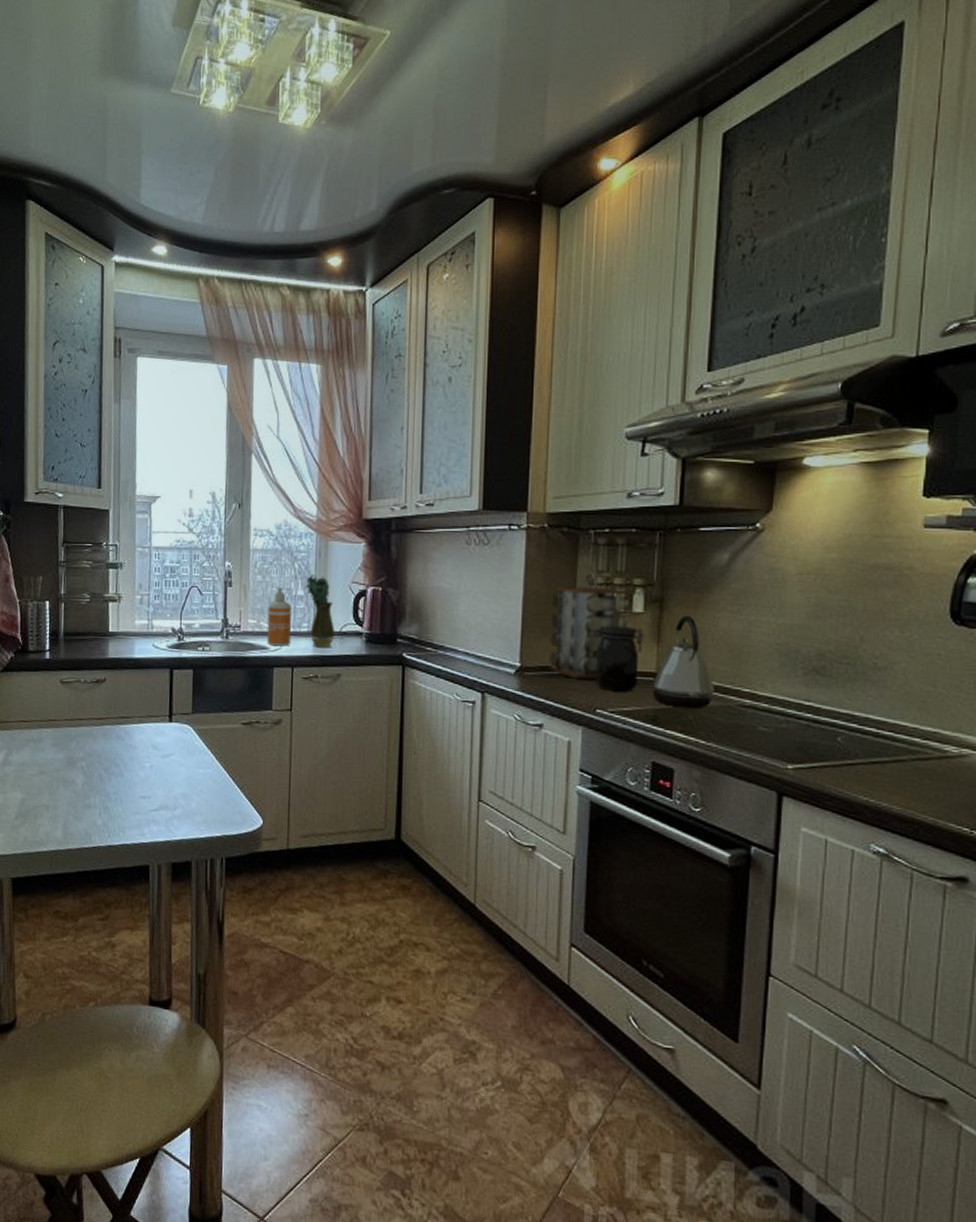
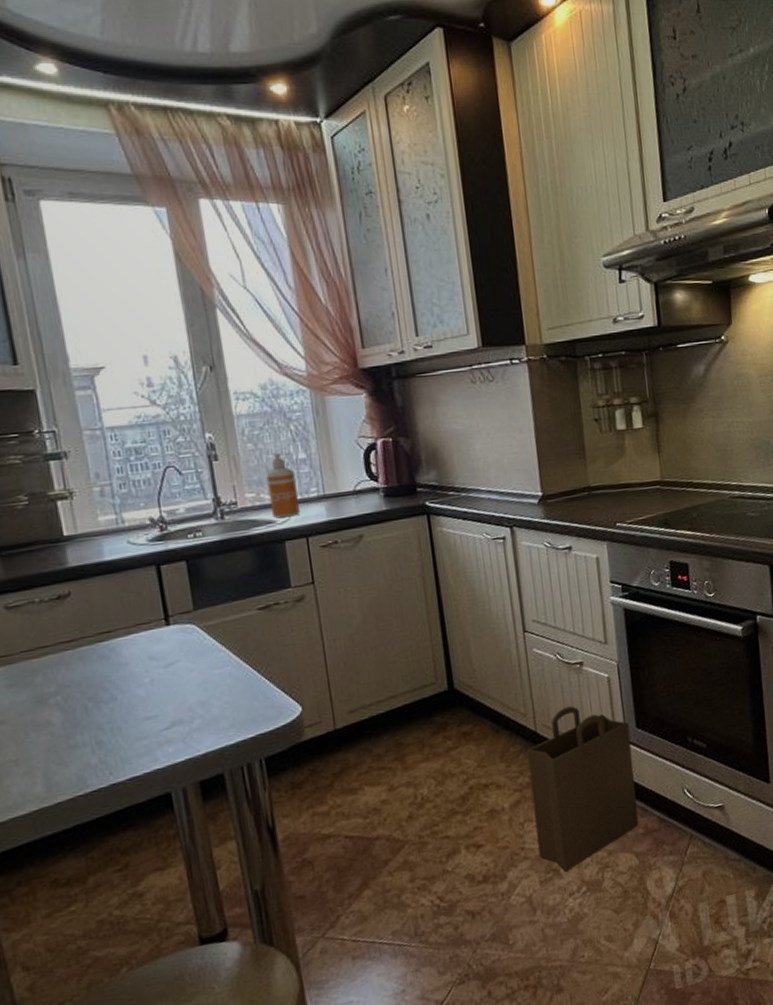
vase: present [305,572,336,648] -> none [306,432,350,512]
shopping bag: none [457,888,576,1059] -> present [526,706,639,872]
spice rack: present [549,572,630,680] -> none [561,396,631,499]
jar: present [592,625,645,692] -> none [602,441,647,505]
kettle: present [651,615,715,709] -> none [659,425,710,509]

